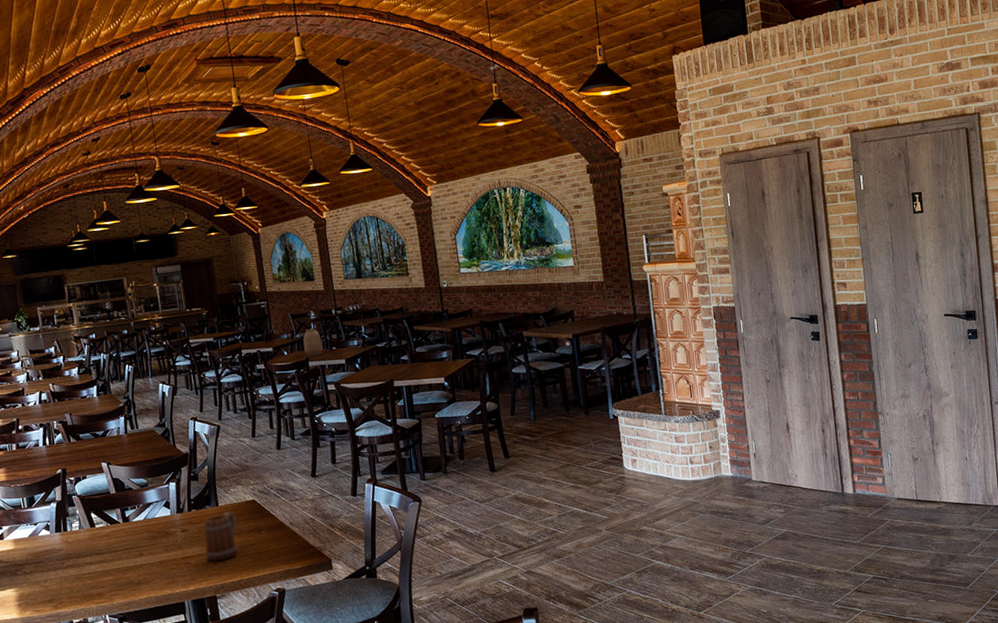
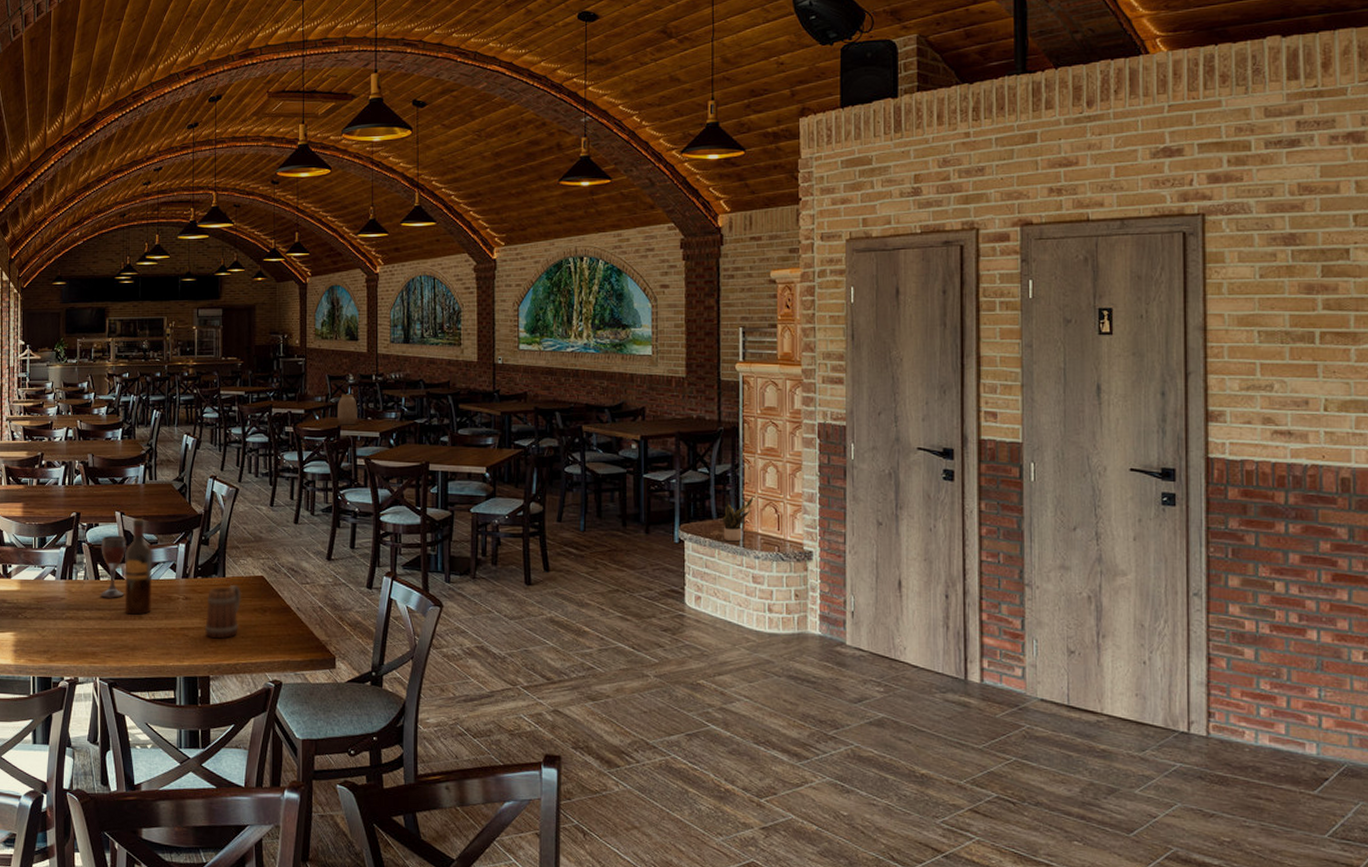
cup: none [91,483,122,543] -> present [100,535,126,598]
wine bottle: none [117,465,151,554] -> present [124,518,152,615]
potted plant: none [646,373,670,412] -> present [723,496,754,542]

